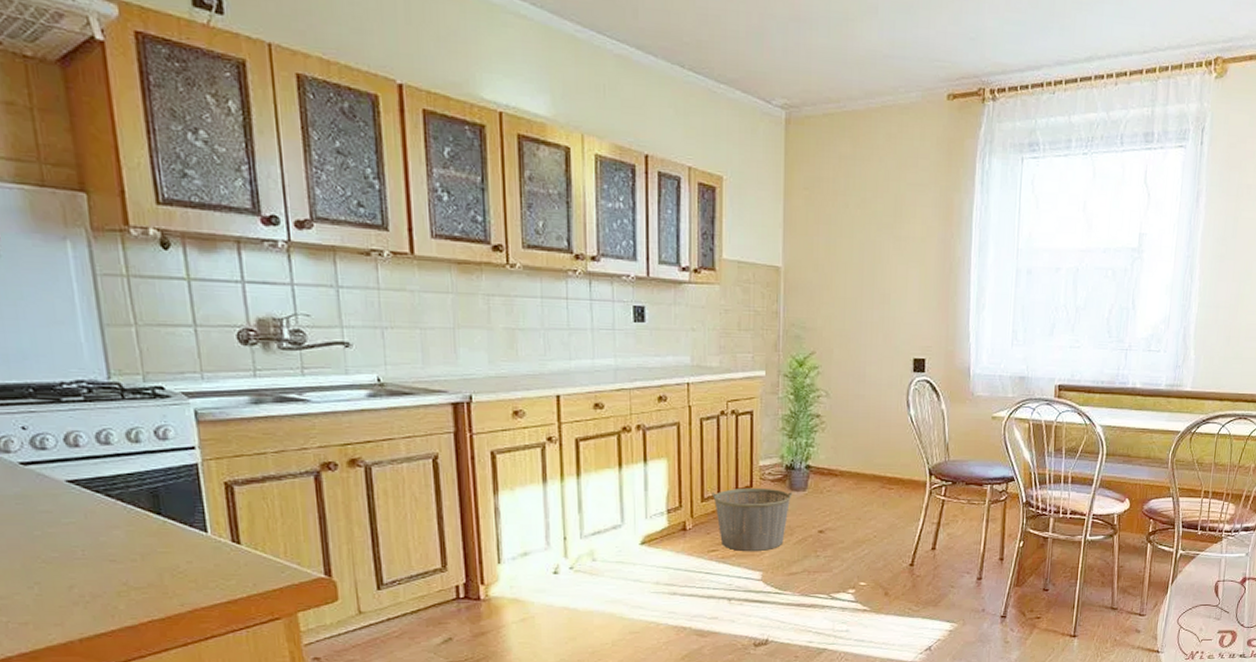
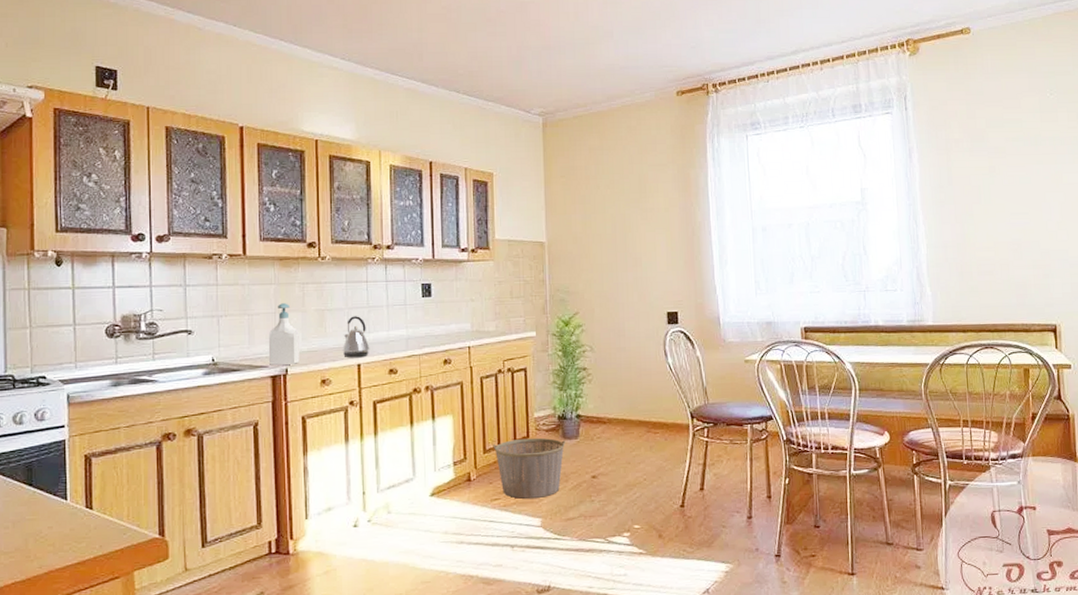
soap bottle: none [446,317,486,392] -> present [268,303,299,366]
kettle: none [537,339,571,388] -> present [342,316,370,358]

